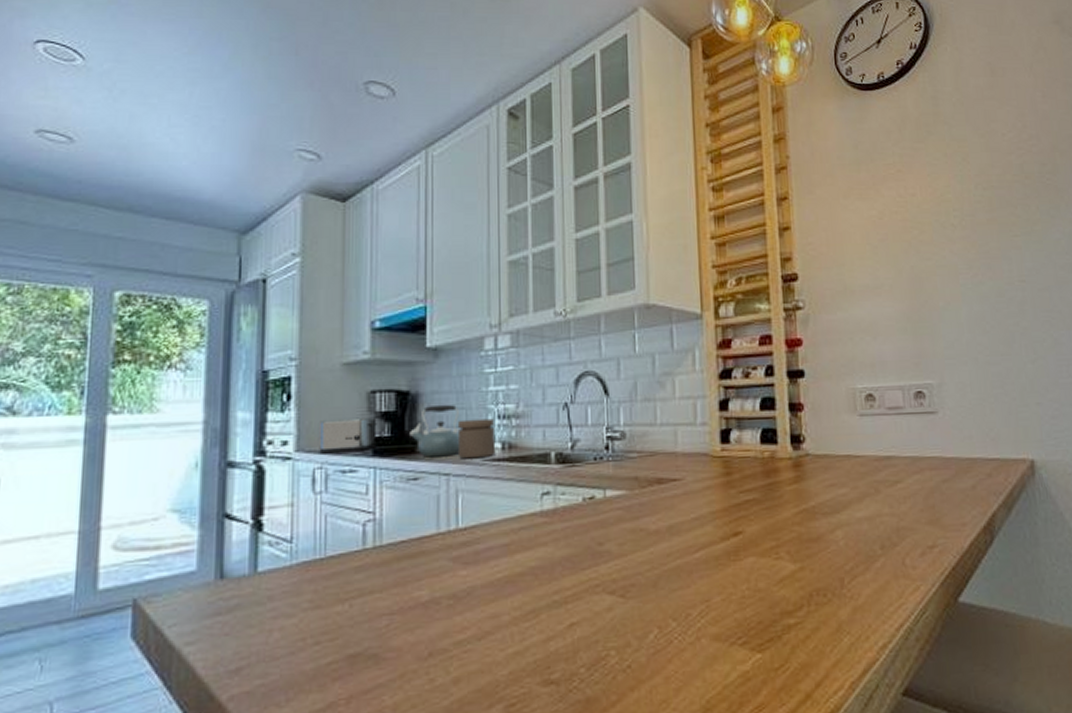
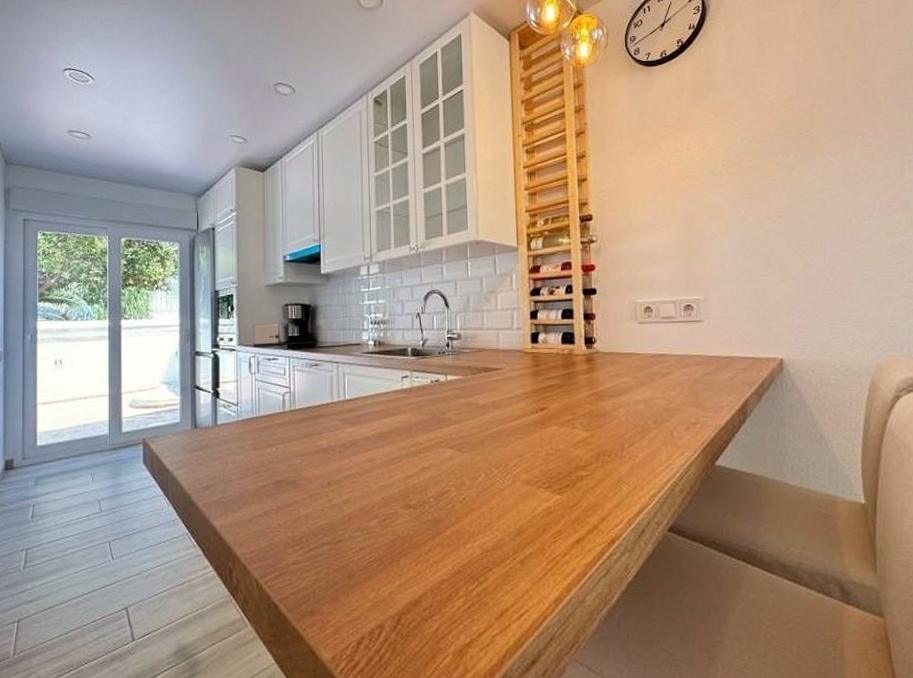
kettle: present [410,404,461,458] -> none [311,313,346,351]
jar: present [457,418,496,459] -> none [343,324,370,352]

